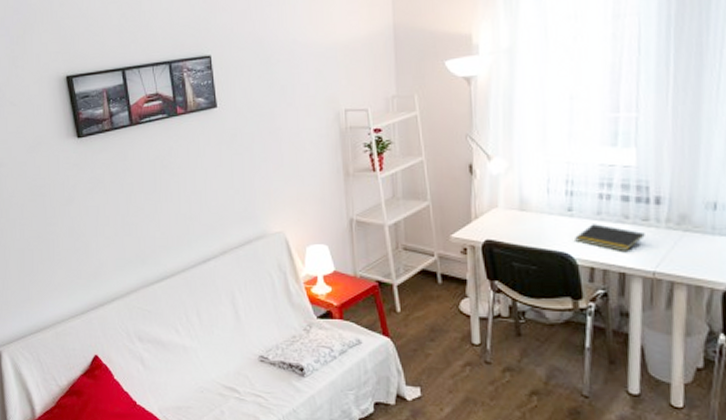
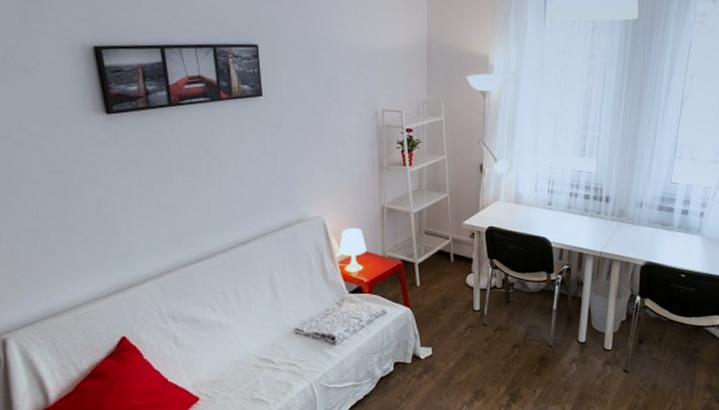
notepad: present [575,224,645,251] -> none [552,215,597,236]

